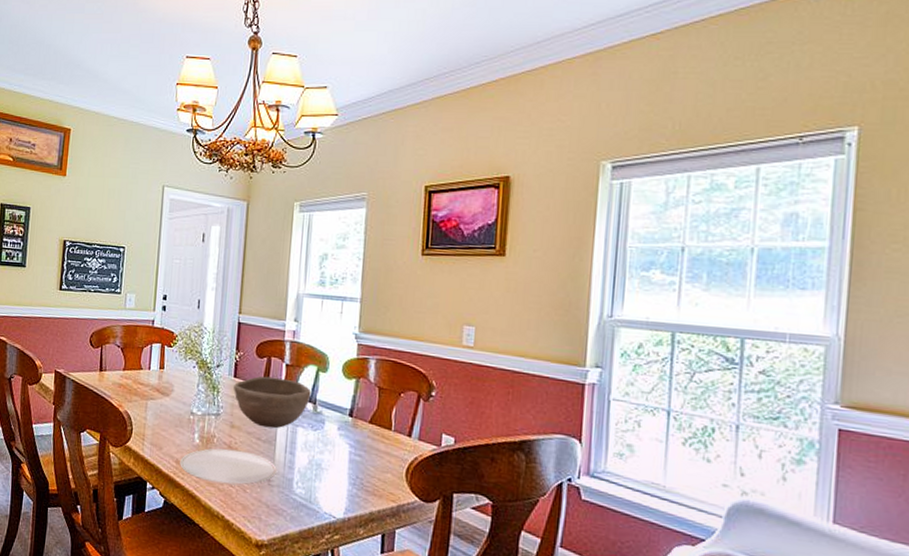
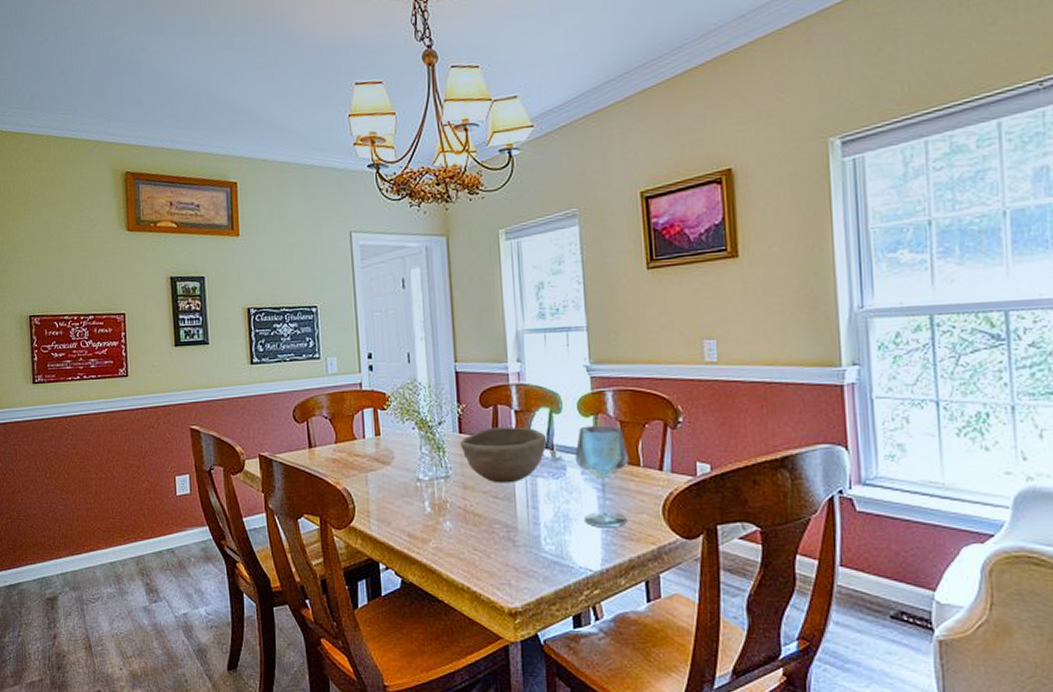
plate: present [180,448,277,486] -> none [412,513,521,554]
wine glass: none [334,387,383,482] -> present [575,425,629,528]

